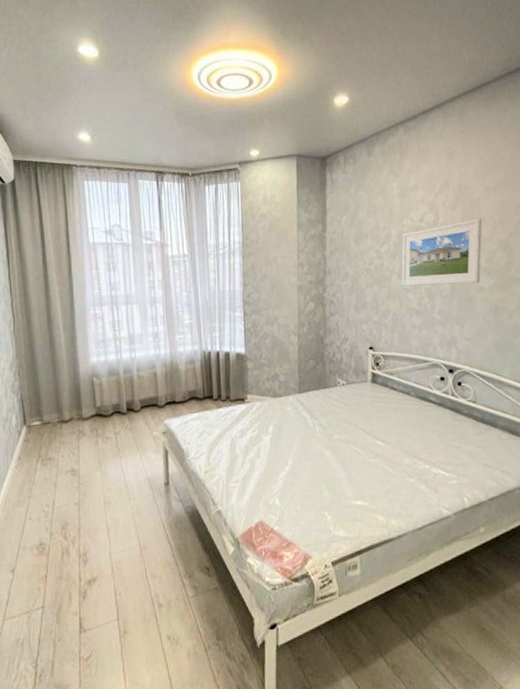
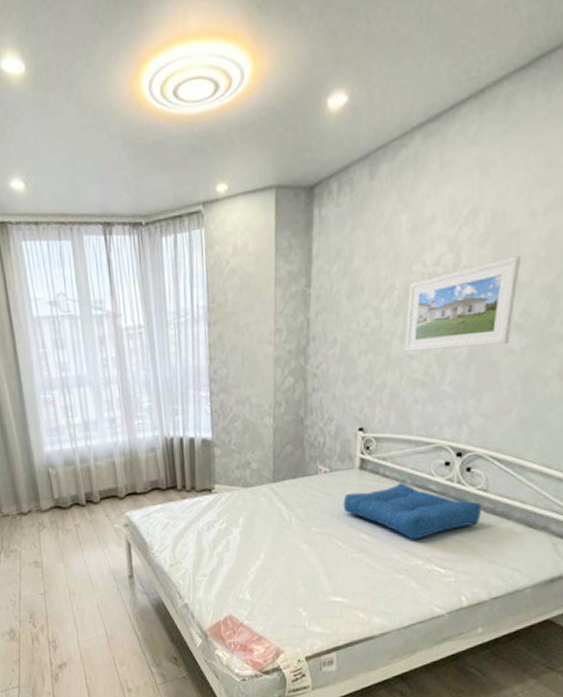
seat cushion: none [359,394,473,446] -> present [343,482,481,540]

